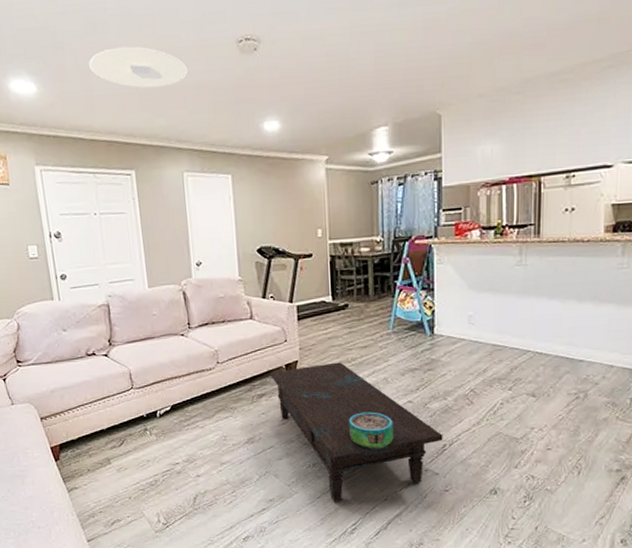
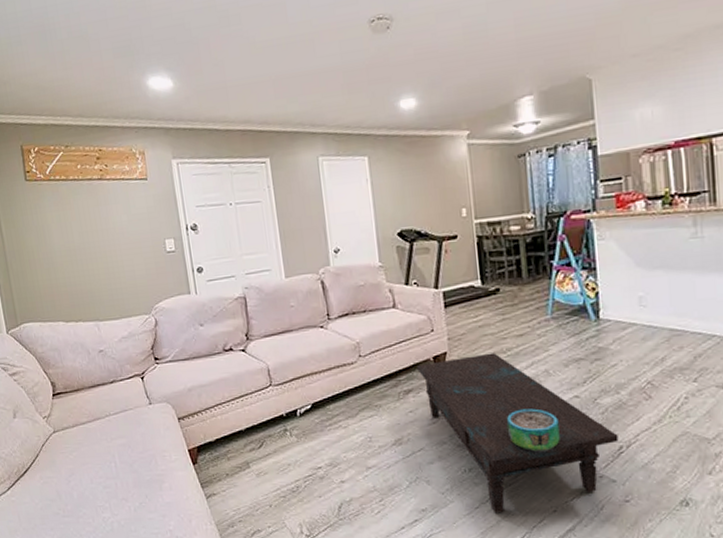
ceiling light: present [89,46,188,88] -> none [223,35,321,76]

